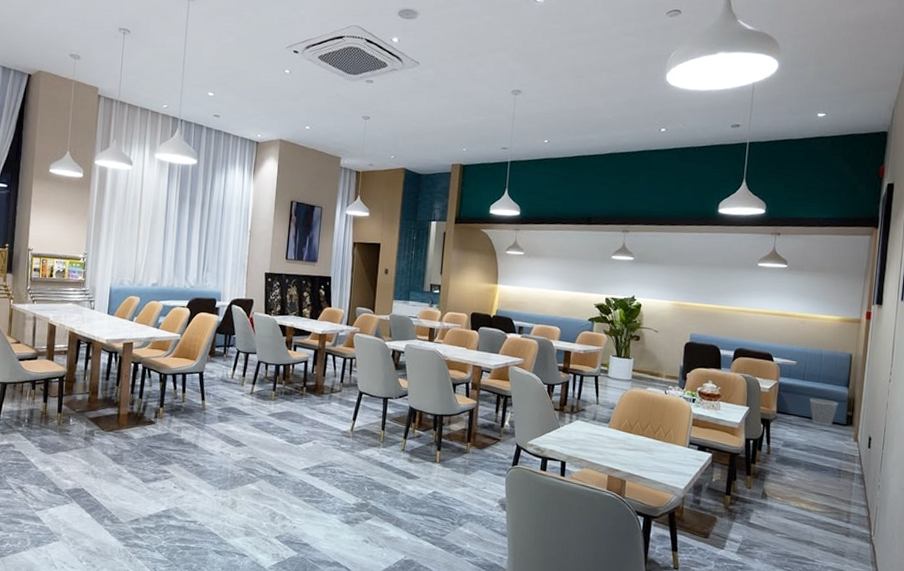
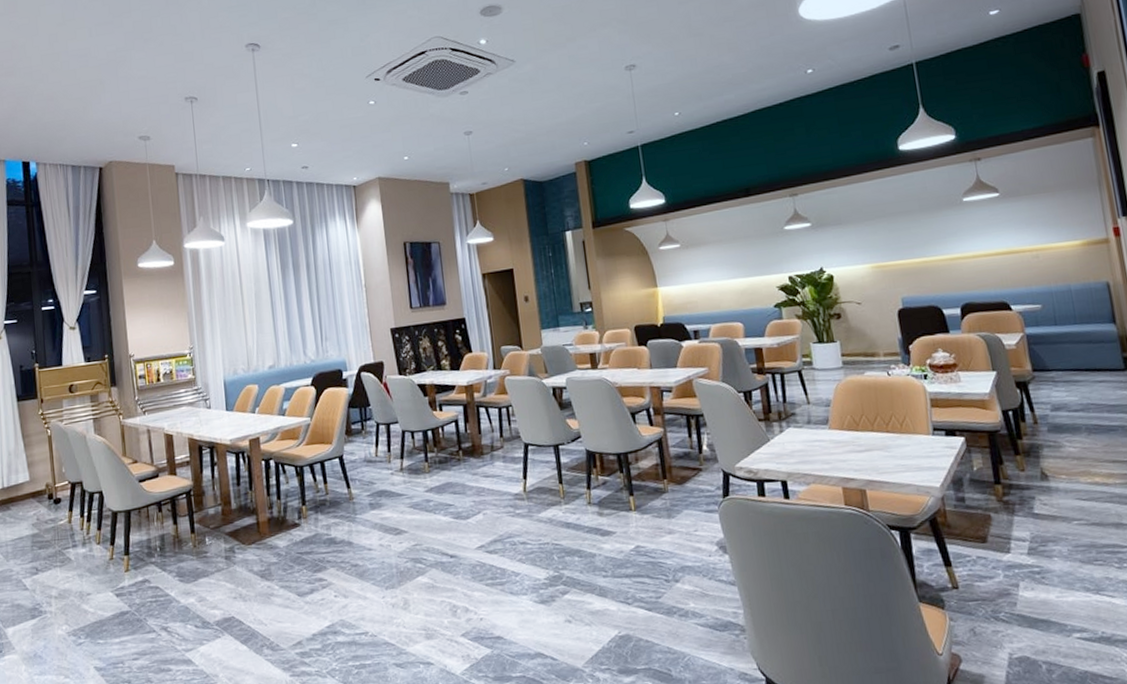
wastebasket: present [809,398,839,426] -> none [1069,343,1109,377]

